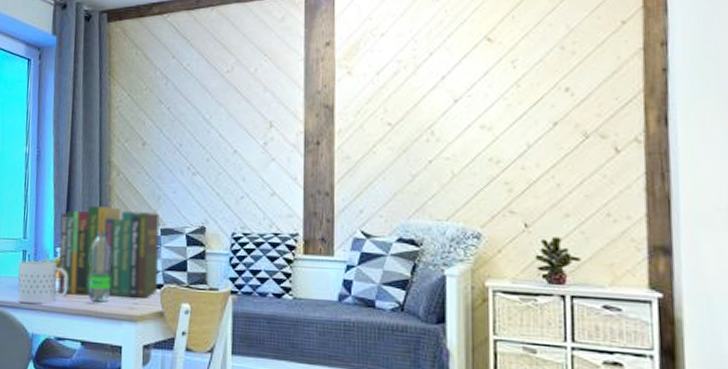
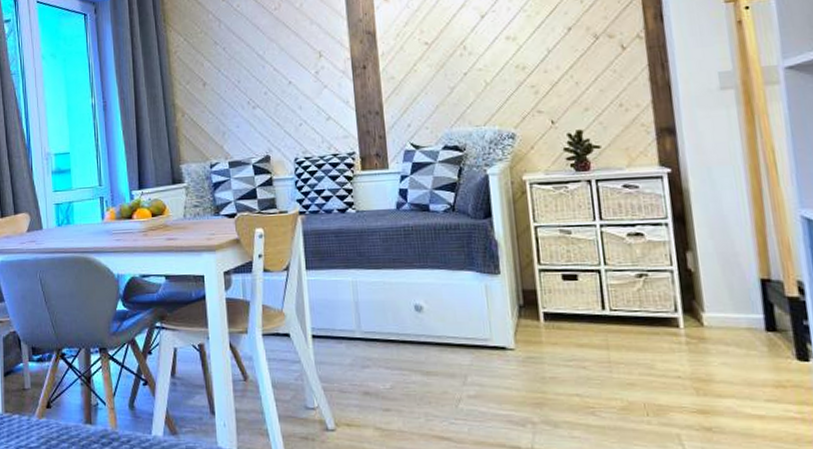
mug: present [17,260,69,304] -> none [97,204,148,247]
books: present [57,206,160,298] -> none [132,146,232,234]
bottle: present [88,231,112,302] -> none [164,171,188,238]

